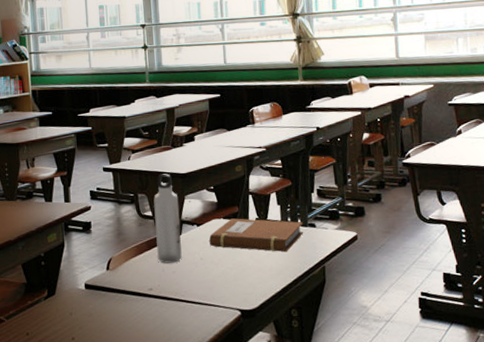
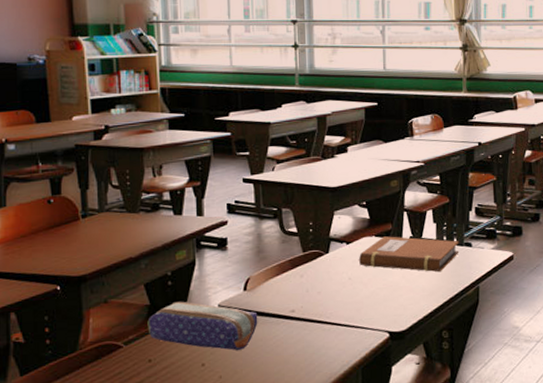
pencil case: none [25,279,120,327] -> present [147,301,258,351]
water bottle: present [153,173,182,263] -> none [299,187,329,284]

